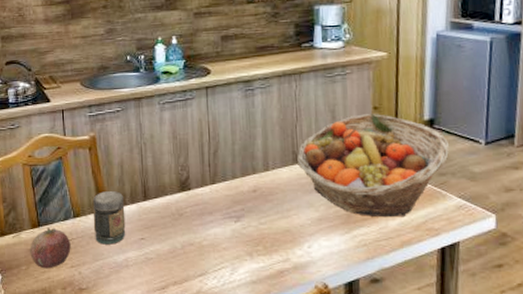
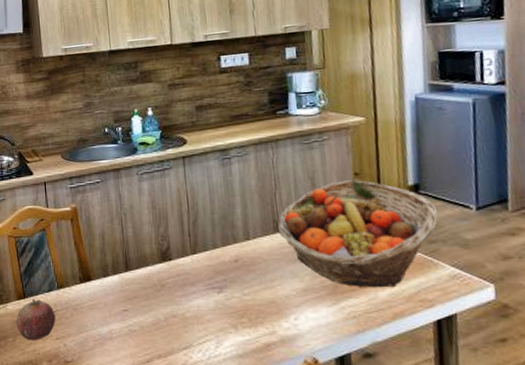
jar: present [93,191,126,245] -> none [76,262,109,316]

